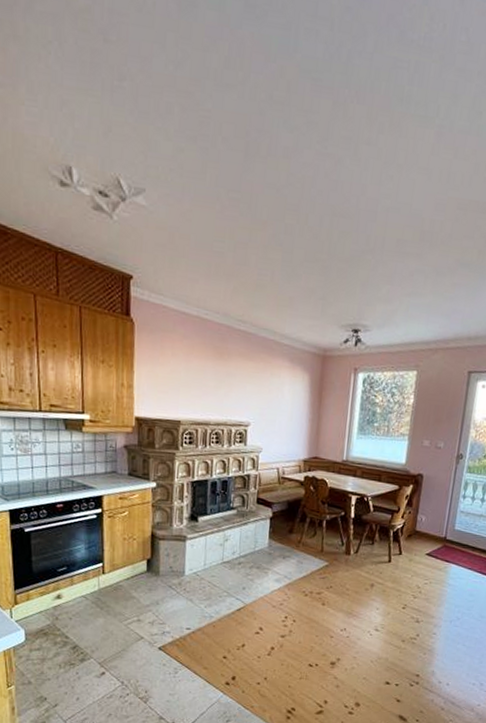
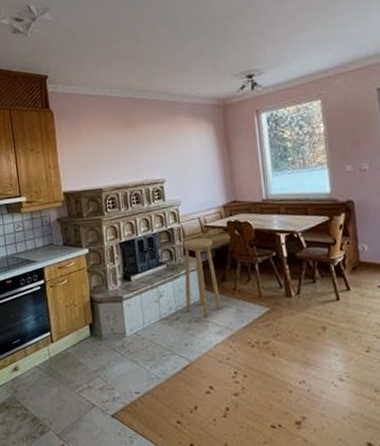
stool: none [249,488,287,565] -> present [183,237,222,317]

